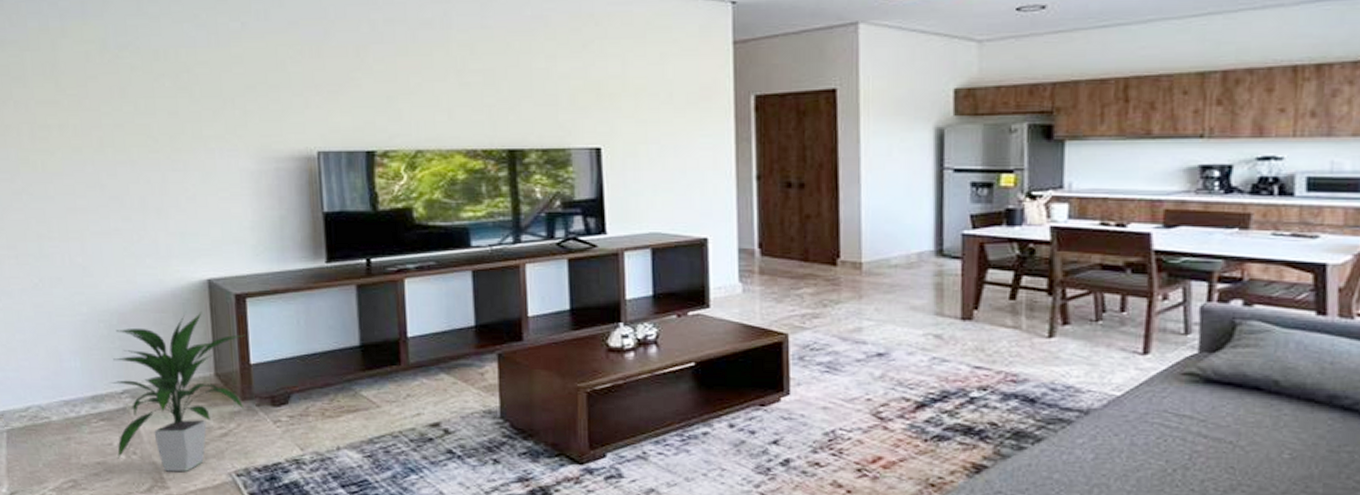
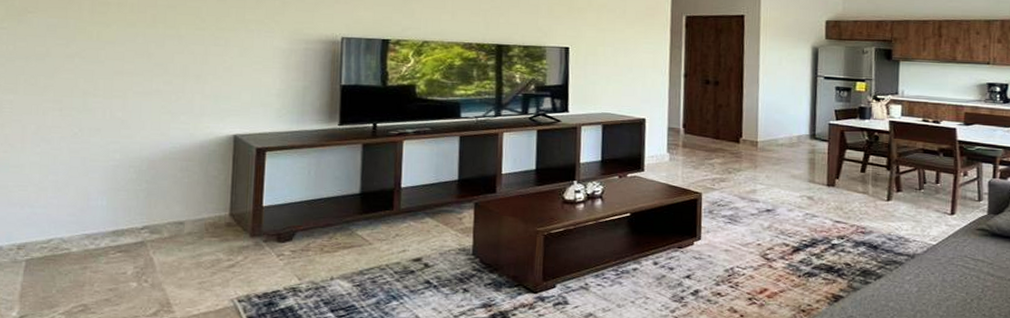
indoor plant: present [111,311,246,472] -> none [128,161,261,298]

